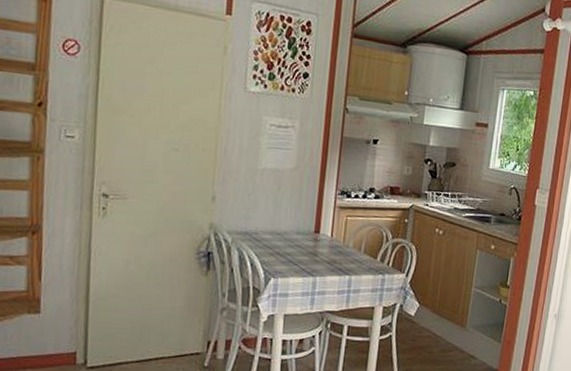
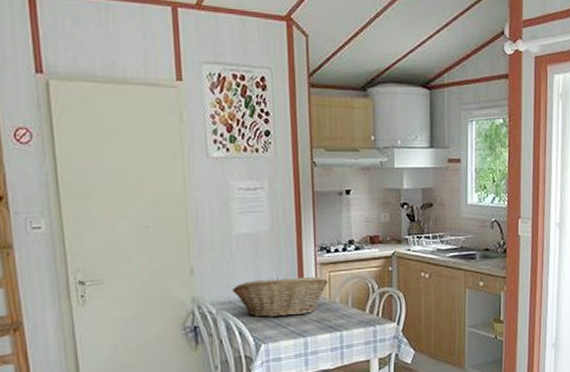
fruit basket: none [249,214,344,255] -> present [232,276,328,317]

